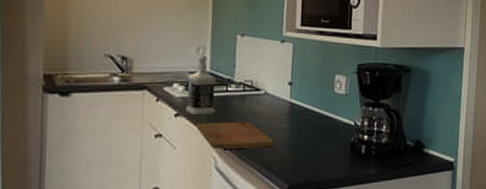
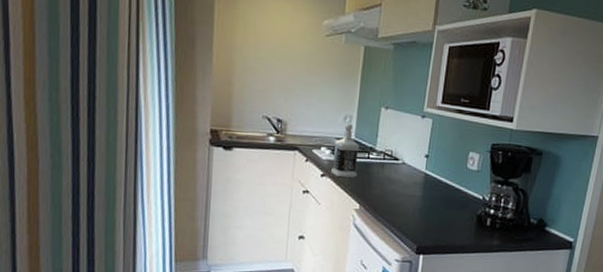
cutting board: present [196,121,275,151] -> none [339,184,408,212]

